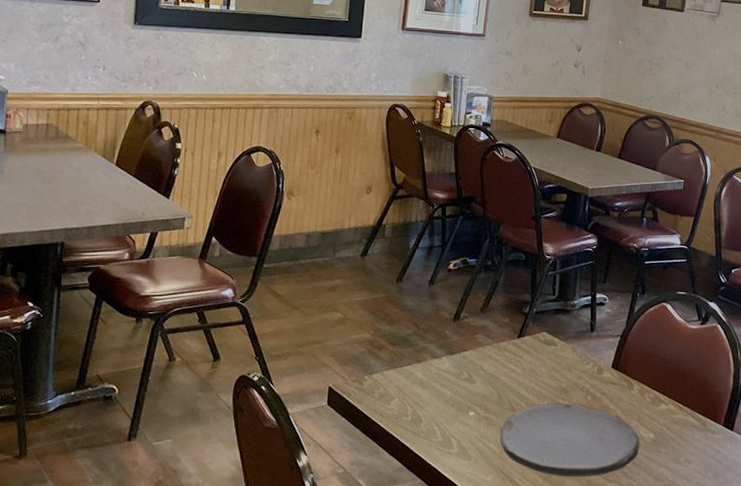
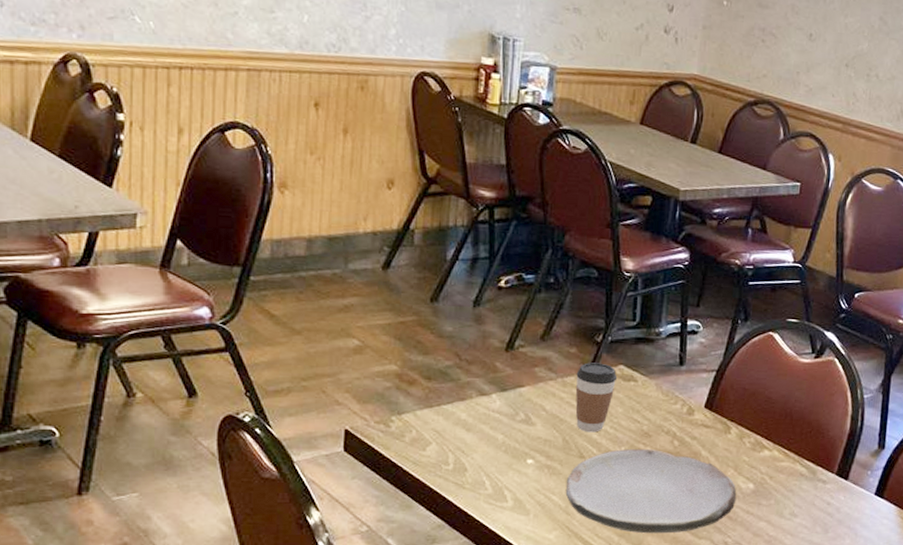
coffee cup: none [508,330,541,389] -> present [575,362,618,432]

